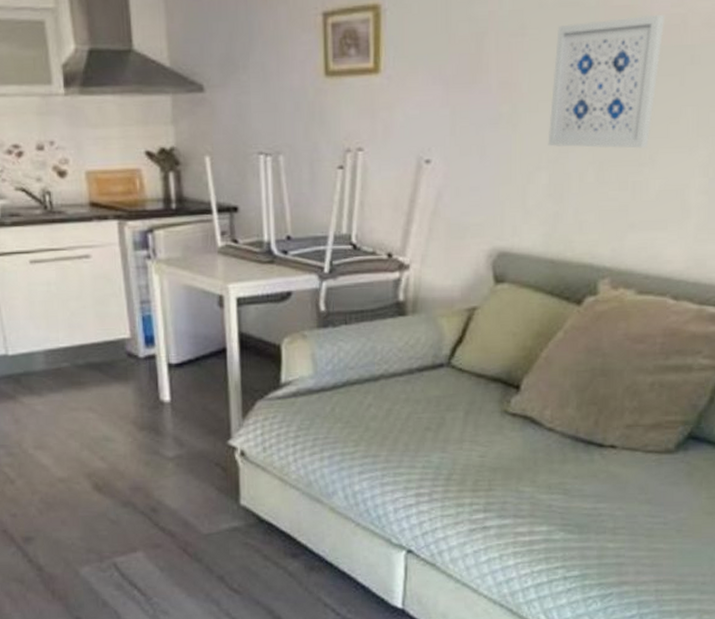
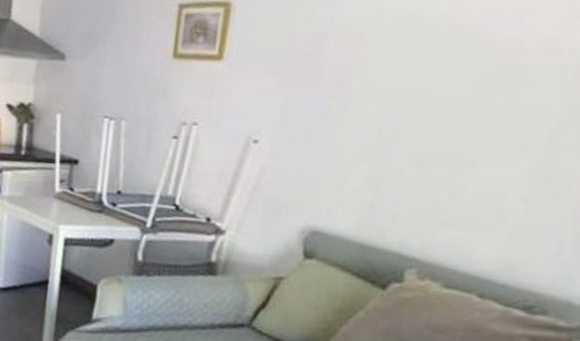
wall art: present [548,14,664,149] -> none [371,34,501,154]

